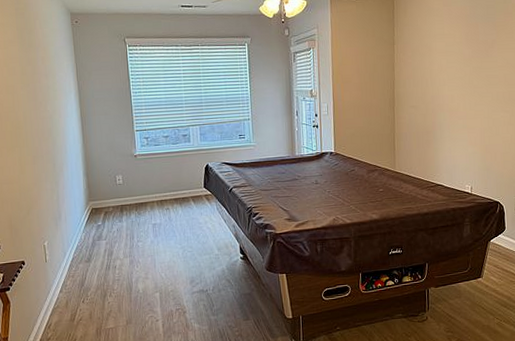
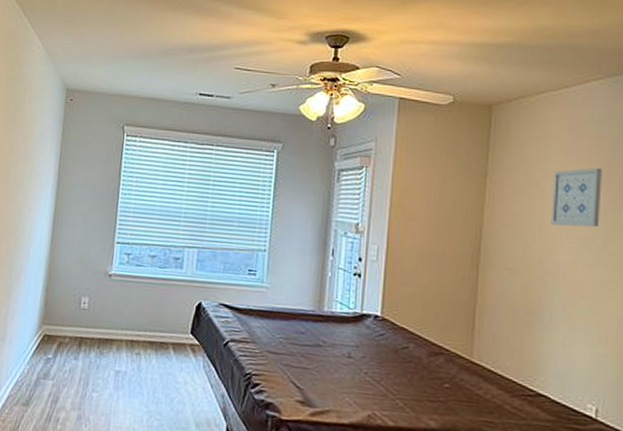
wall art: none [436,29,467,72] -> present [551,167,602,228]

